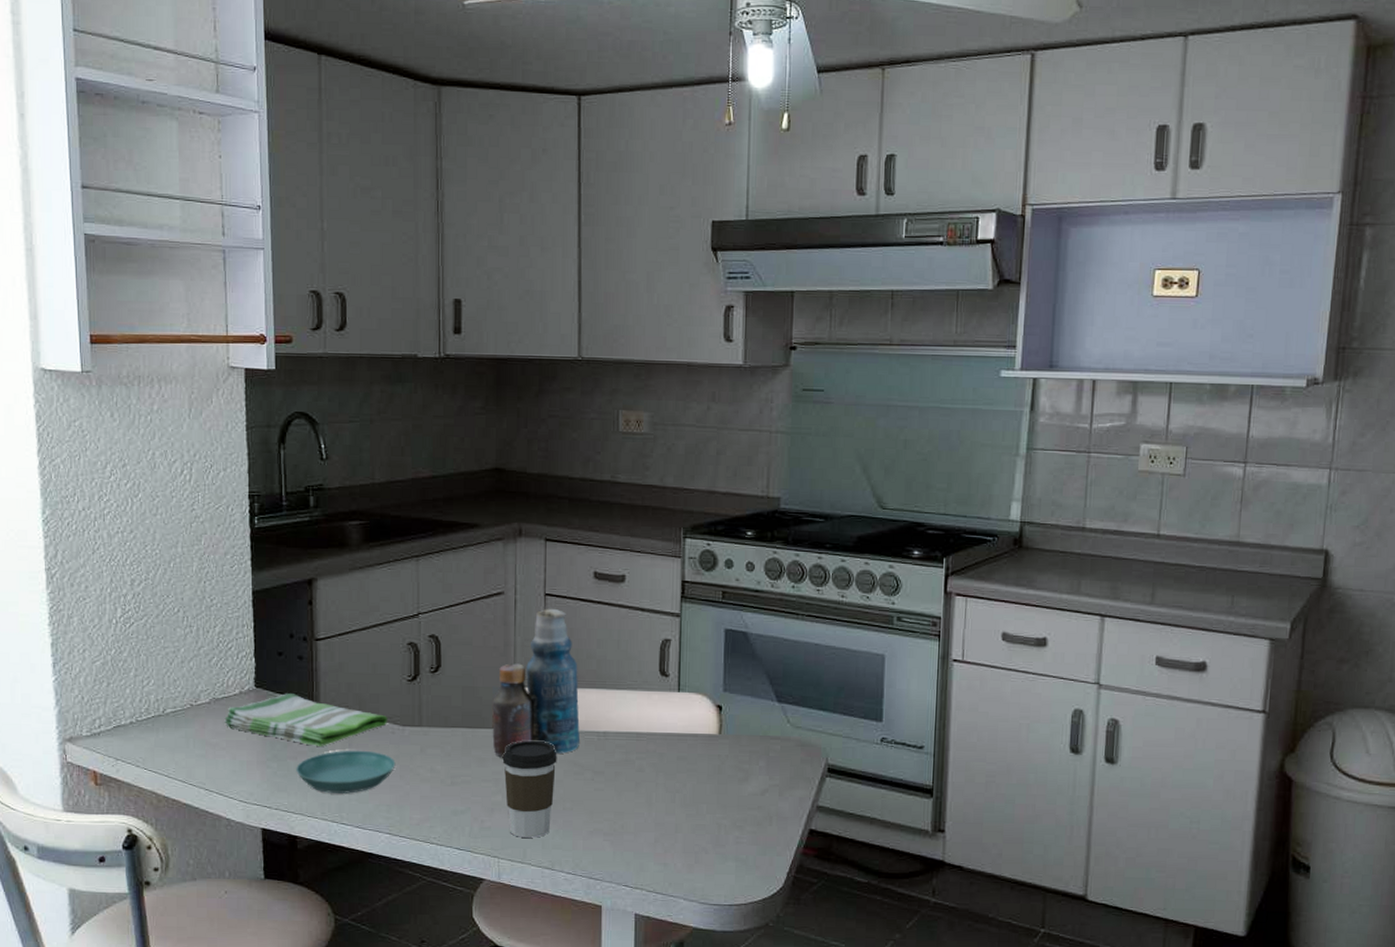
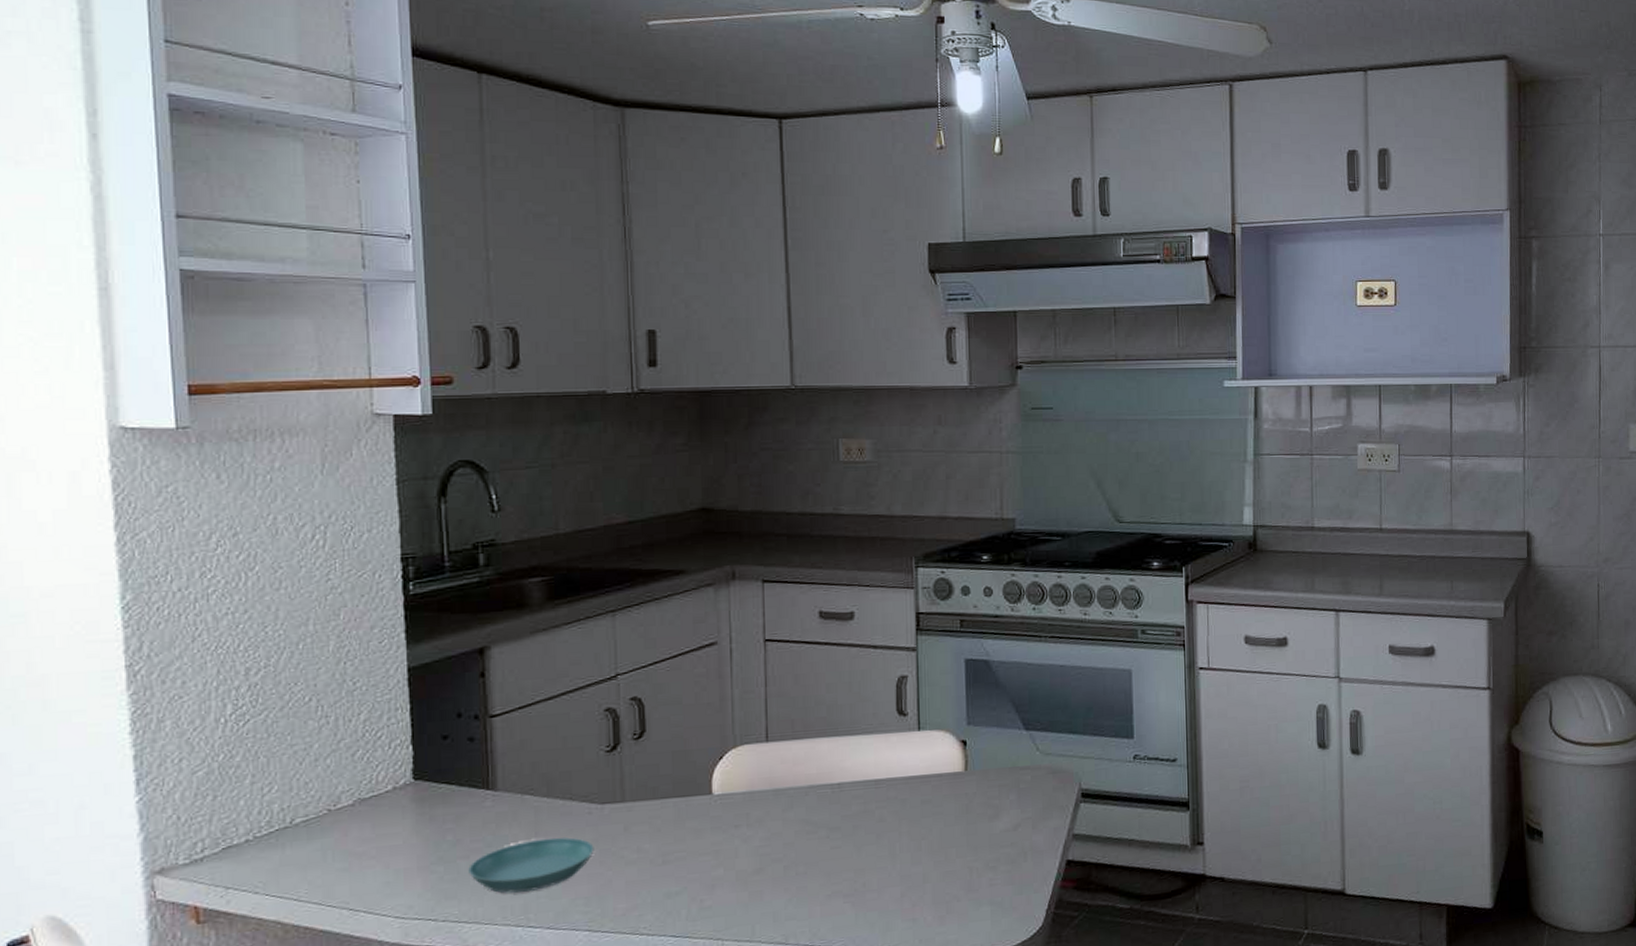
dish towel: present [224,693,388,746] -> none [373,782,583,840]
bottle: present [492,608,580,758] -> none [708,654,811,826]
coffee cup: present [503,740,557,838] -> none [724,801,787,913]

